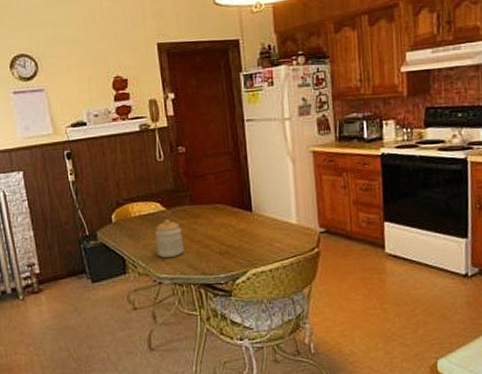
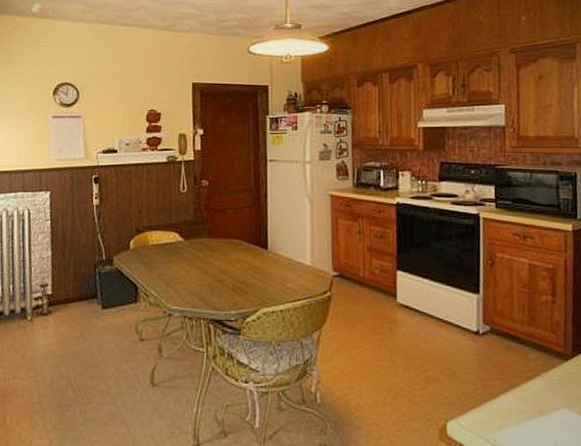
jar: present [155,219,184,258] -> none [170,250,198,289]

